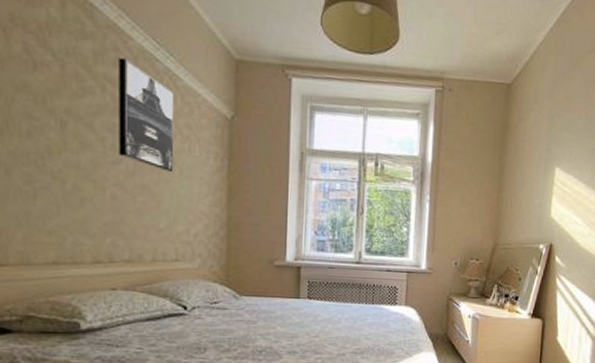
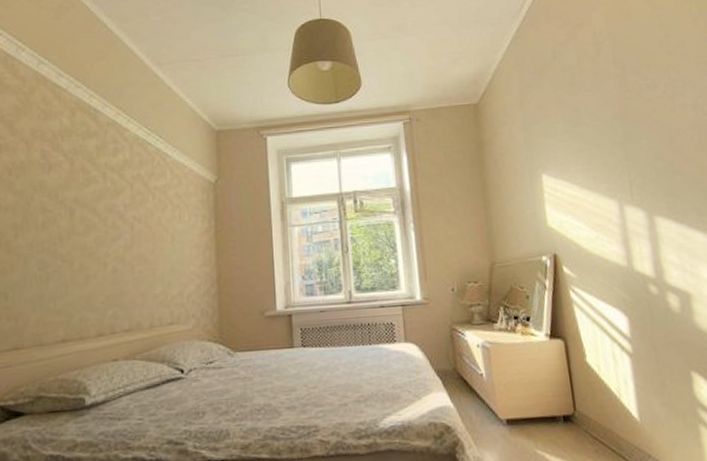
wall art: present [119,58,175,173] -> none [117,147,166,241]

